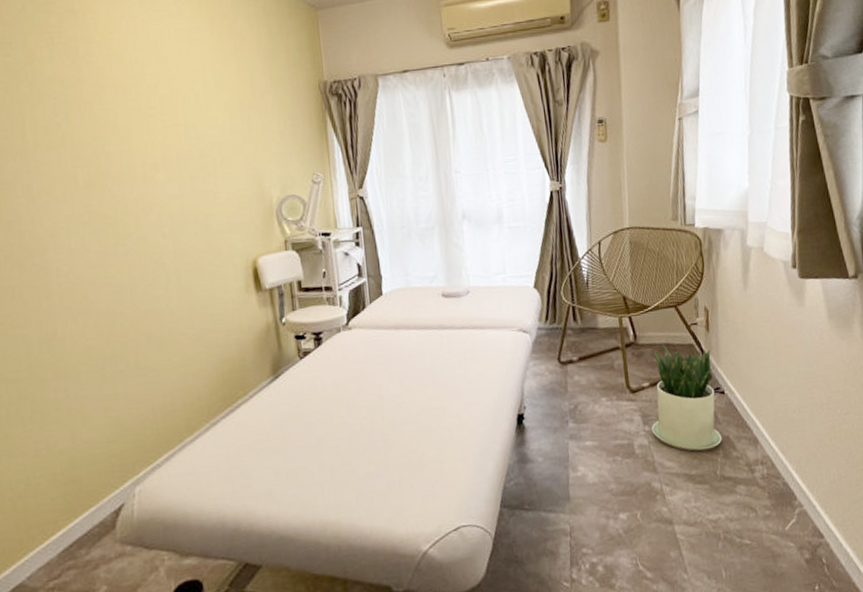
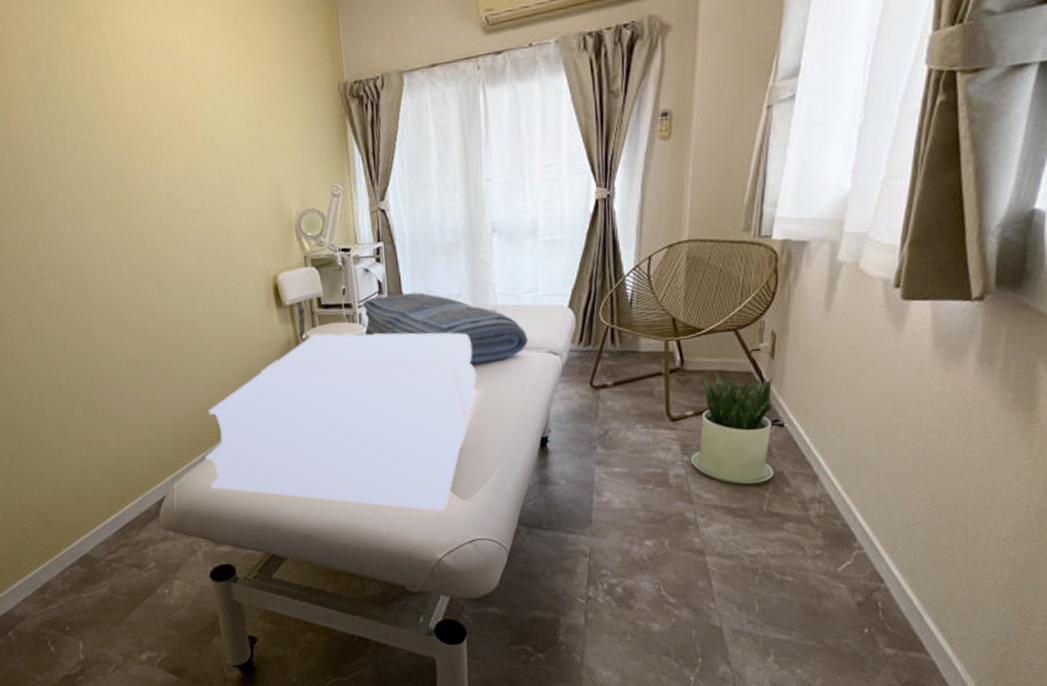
towel: none [173,314,455,499] -> present [205,333,477,511]
towel: none [342,275,500,346] -> present [362,292,528,366]

